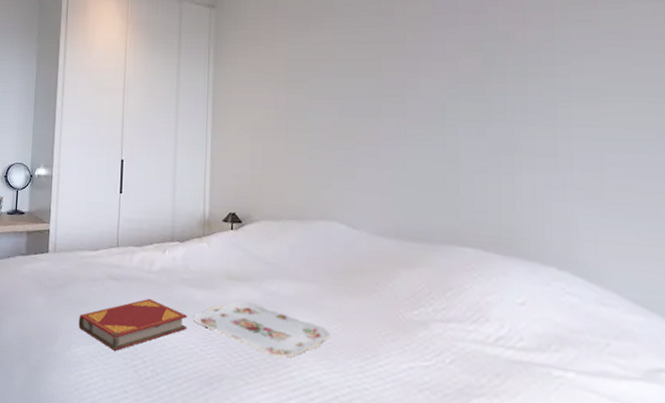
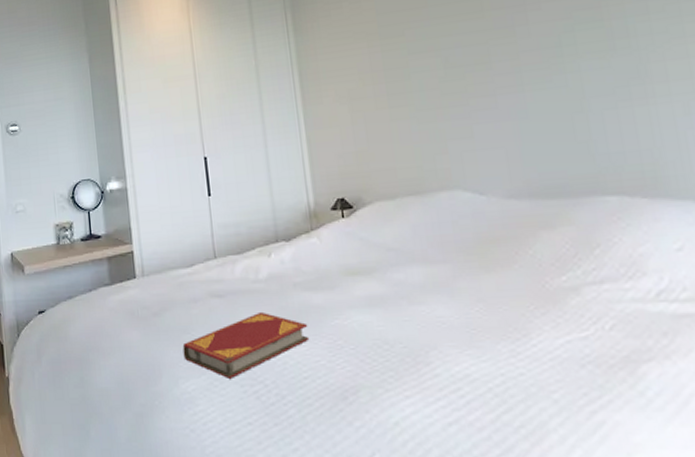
serving tray: present [193,301,330,358] -> none [314,297,473,355]

